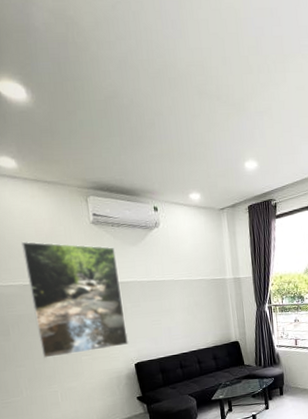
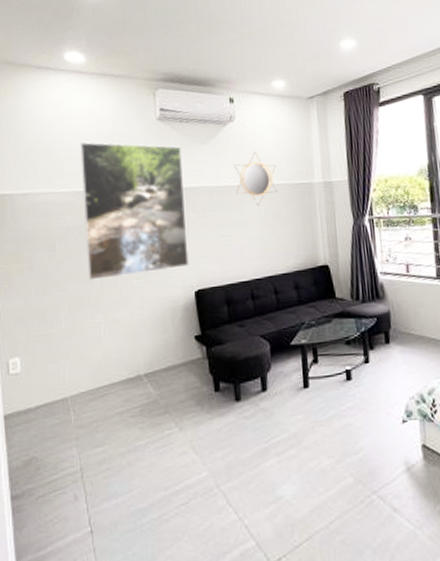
home mirror: none [161,253,198,297] -> present [234,151,278,207]

